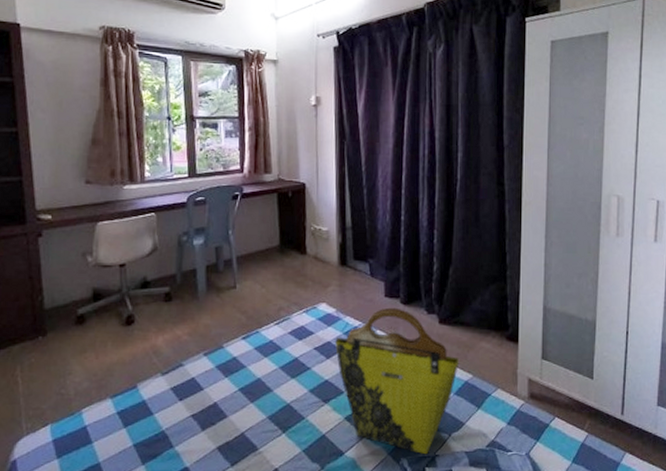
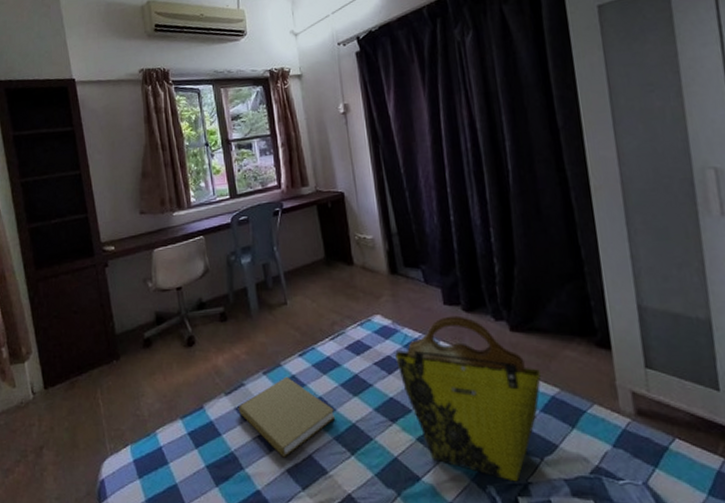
book: none [173,358,272,436] -> present [238,376,336,458]

